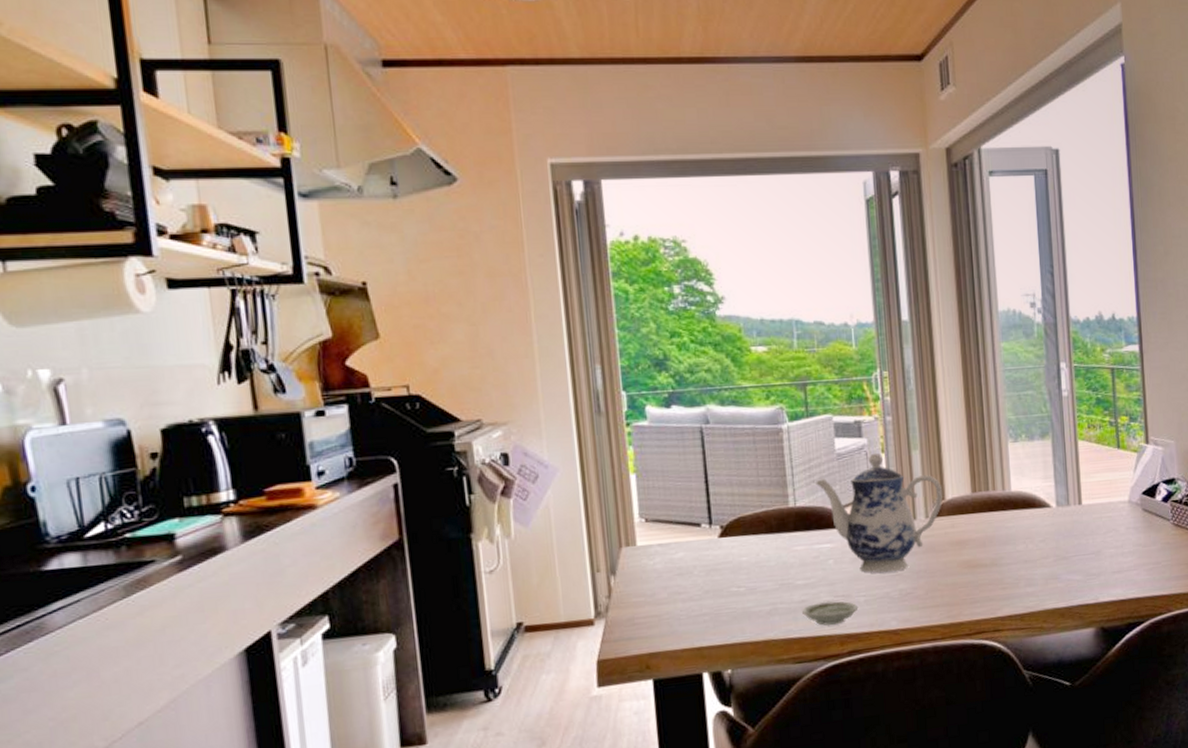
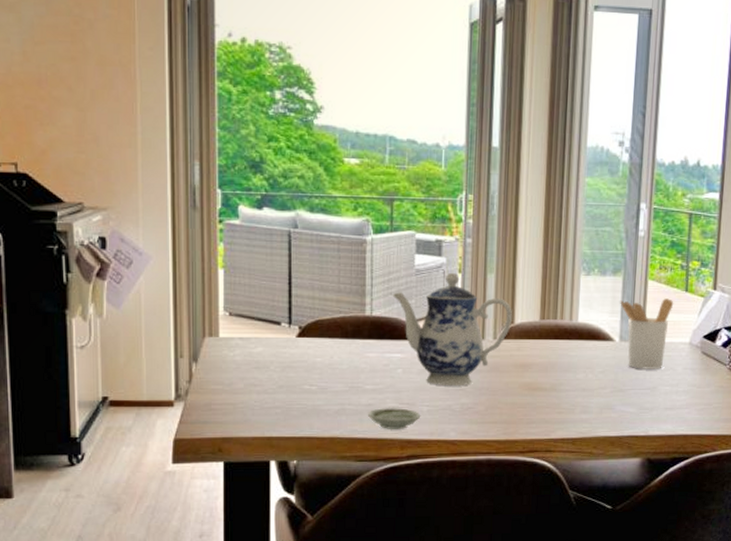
utensil holder: none [1052,457,1108,534] -> present [620,298,674,369]

